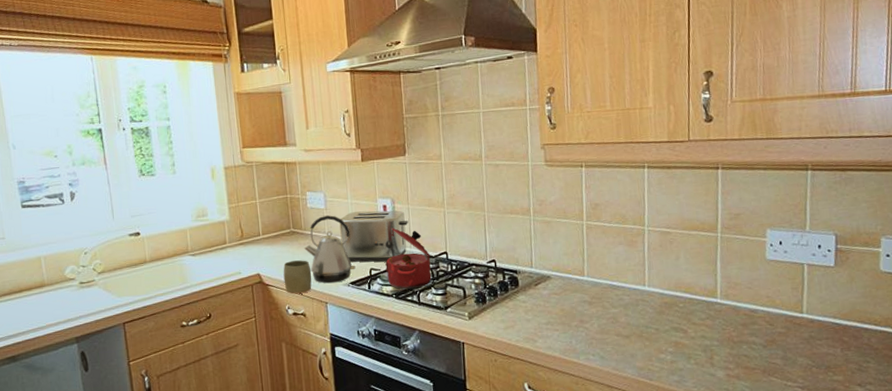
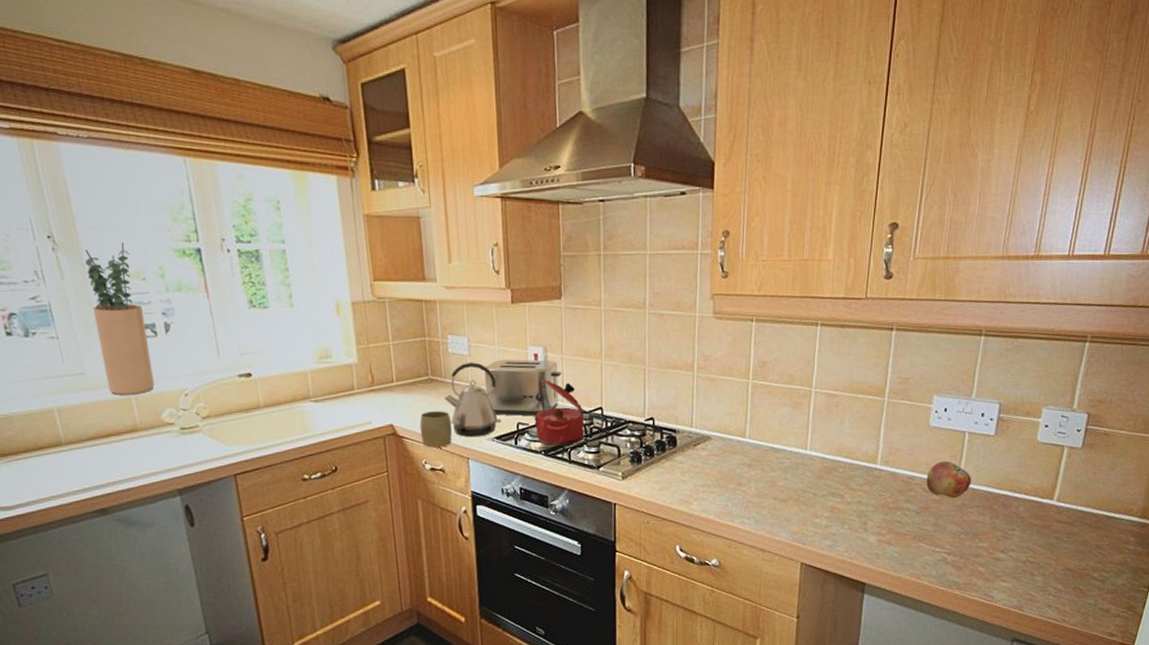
vase: none [10,127,60,256] -> present [85,242,155,396]
fruit: none [769,293,817,331] -> present [926,461,971,499]

